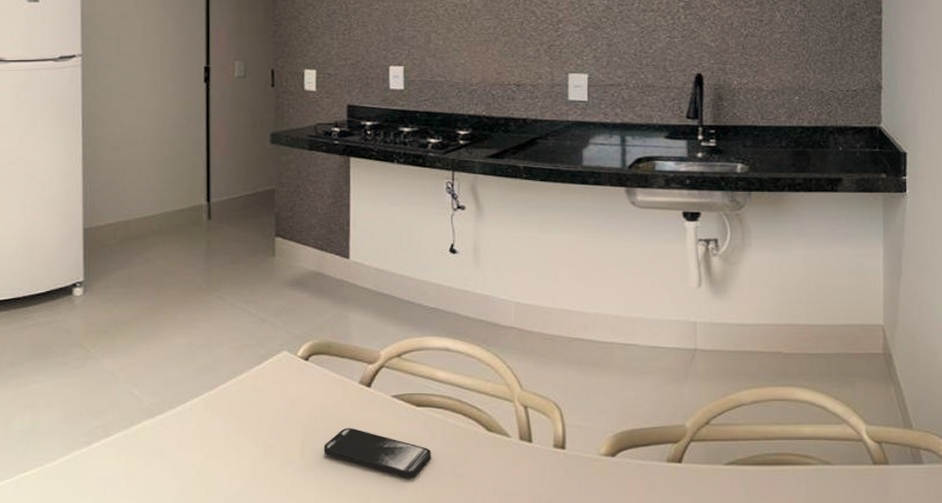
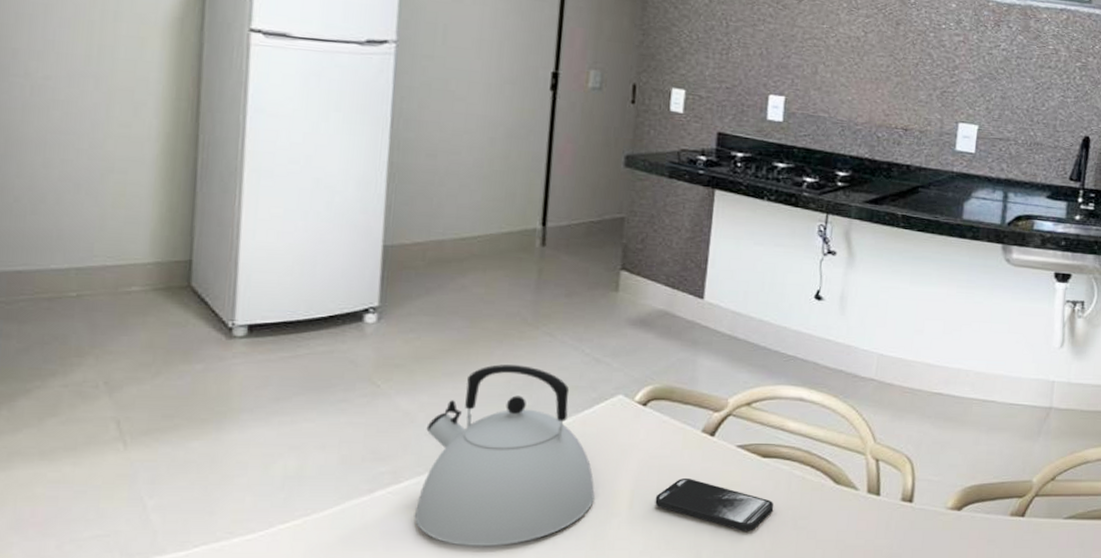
kettle: none [123,327,271,494] -> present [414,364,595,547]

